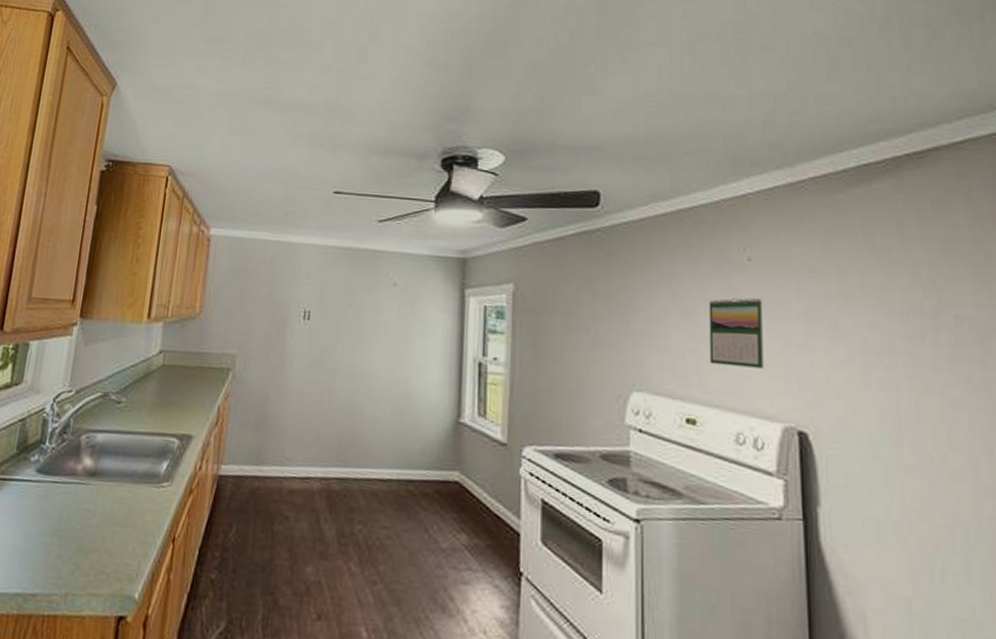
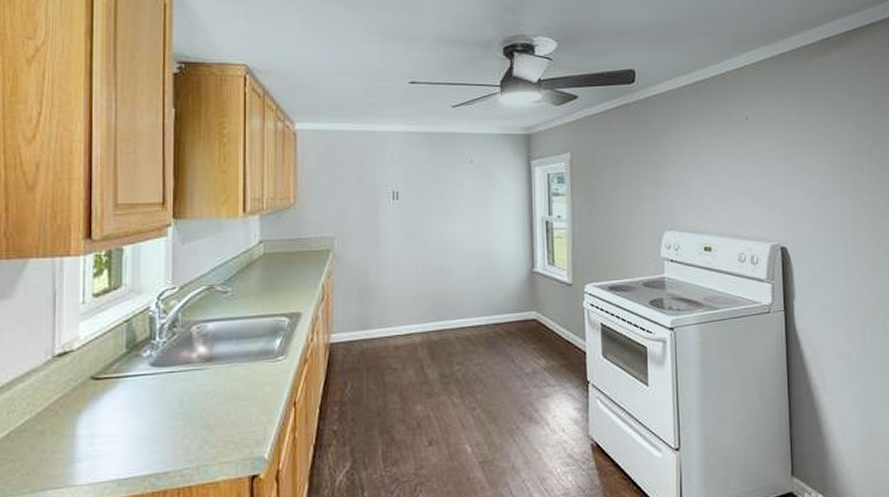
calendar: present [708,298,764,369] -> none [718,149,757,204]

